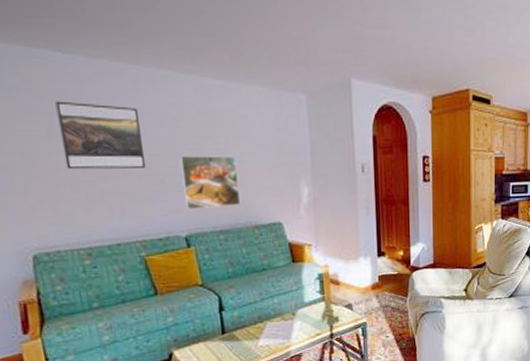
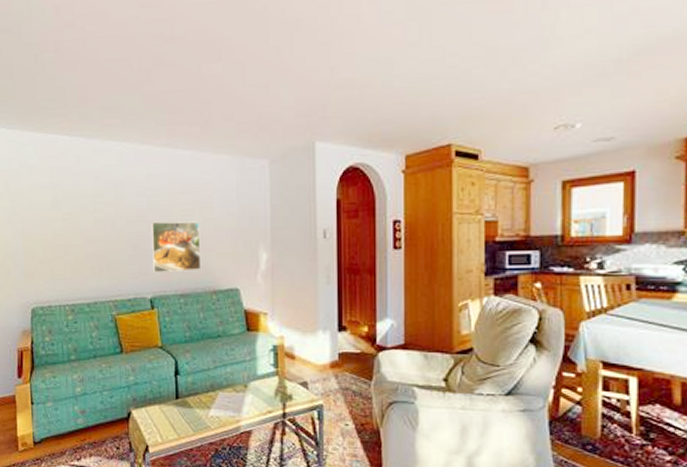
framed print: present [55,101,147,170] -> none [60,176,123,235]

